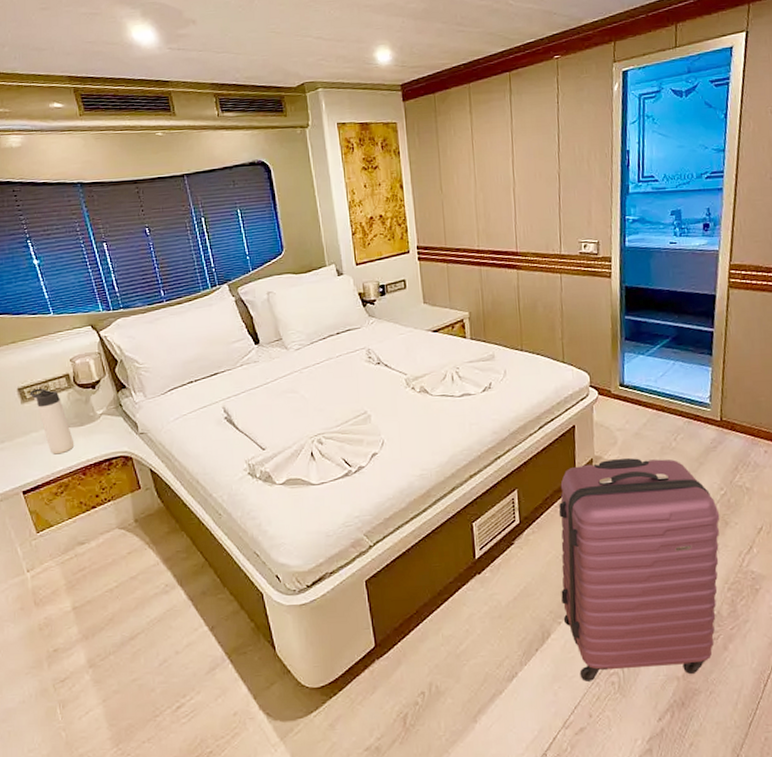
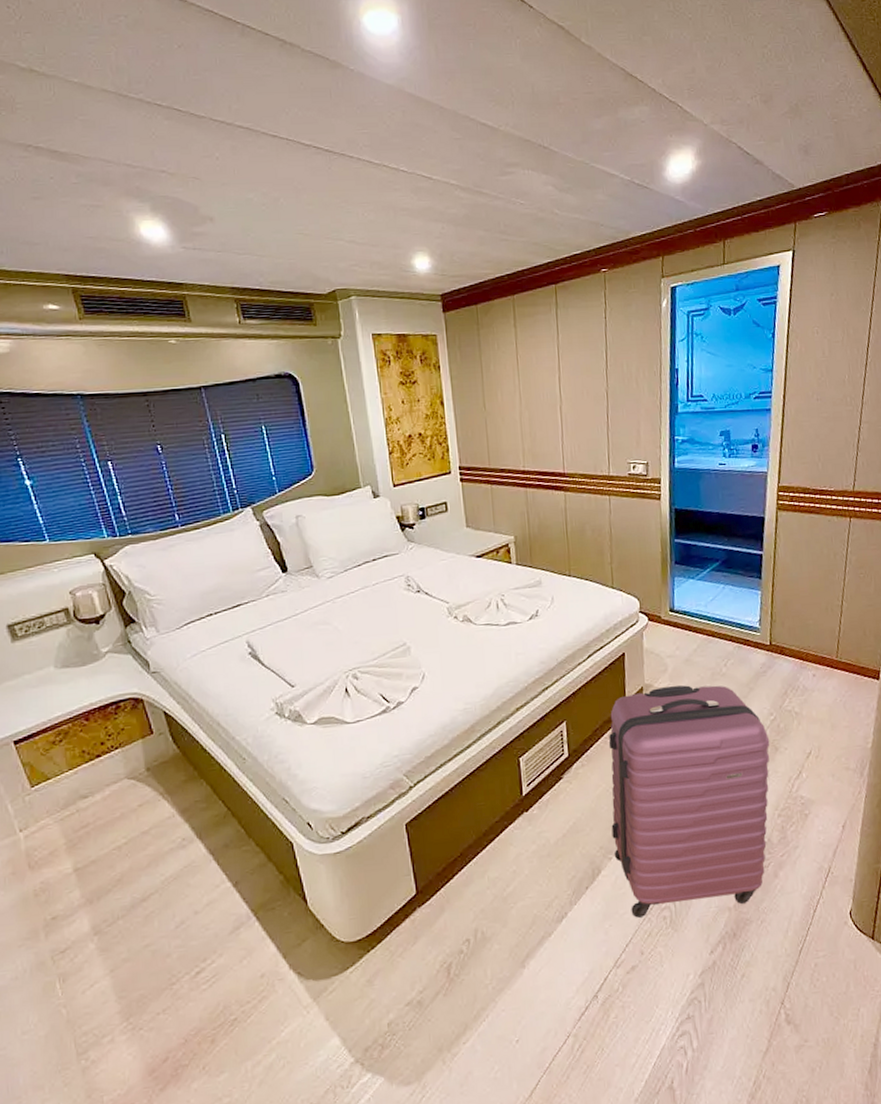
thermos bottle: present [29,388,75,455] -> none [21,624,75,699]

